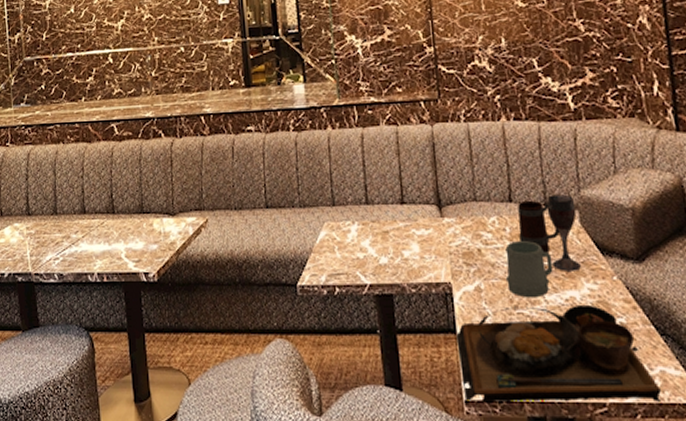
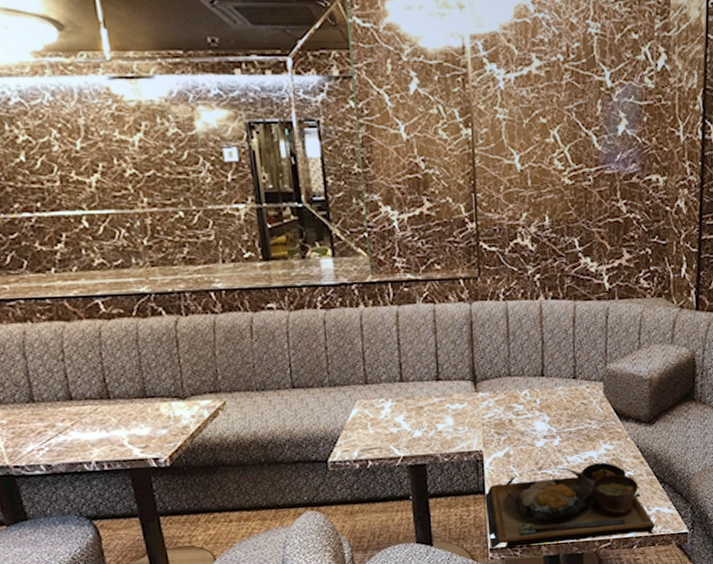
beer mug: present [505,241,553,298] -> none [533,410,576,460]
beer mug: present [517,200,559,253] -> none [548,374,584,421]
cup: present [546,194,581,271] -> none [575,368,601,436]

